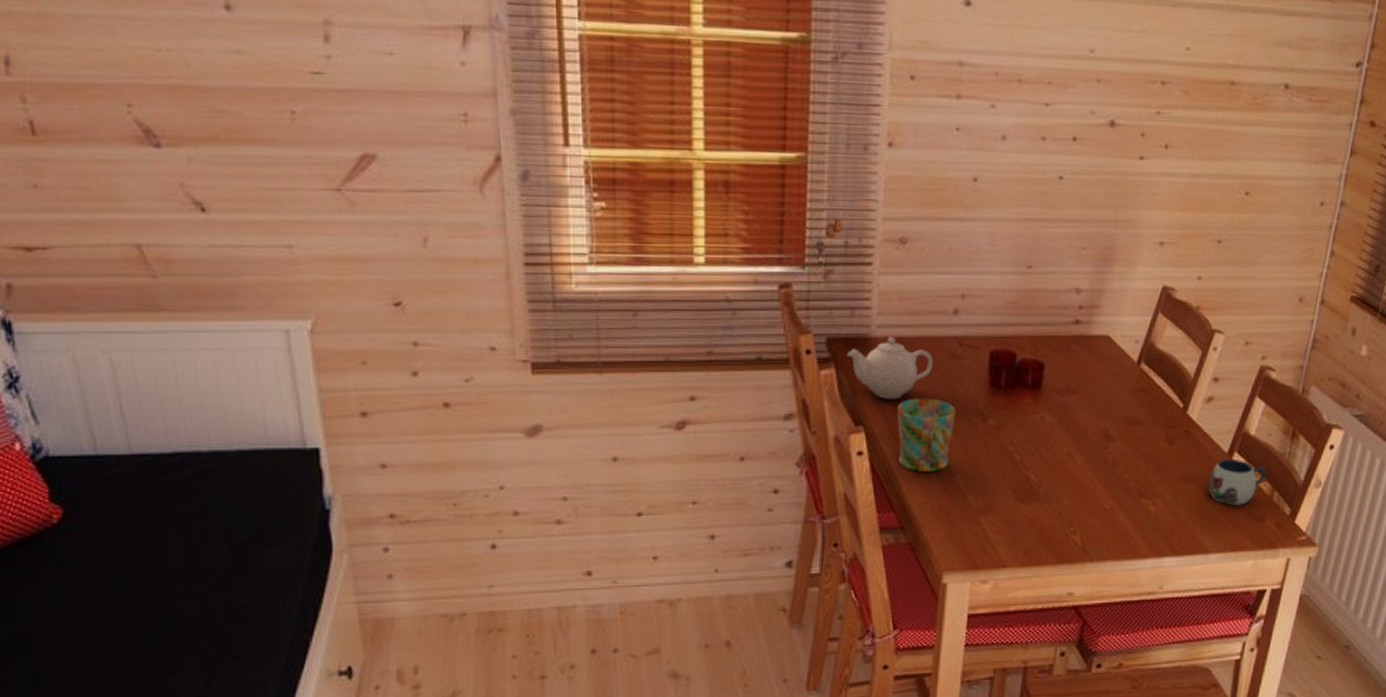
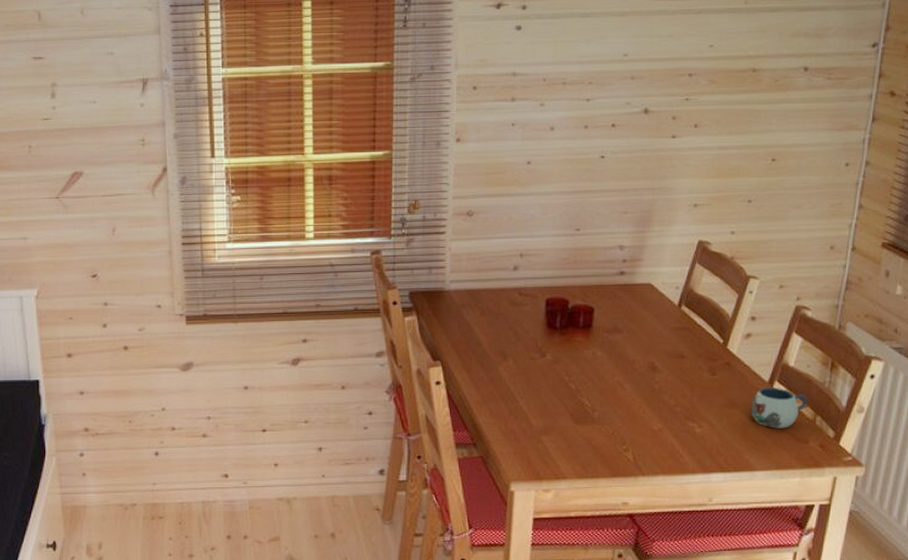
teapot: present [846,336,934,399] -> none [425,289,498,339]
mug: present [897,398,957,473] -> none [468,338,519,399]

